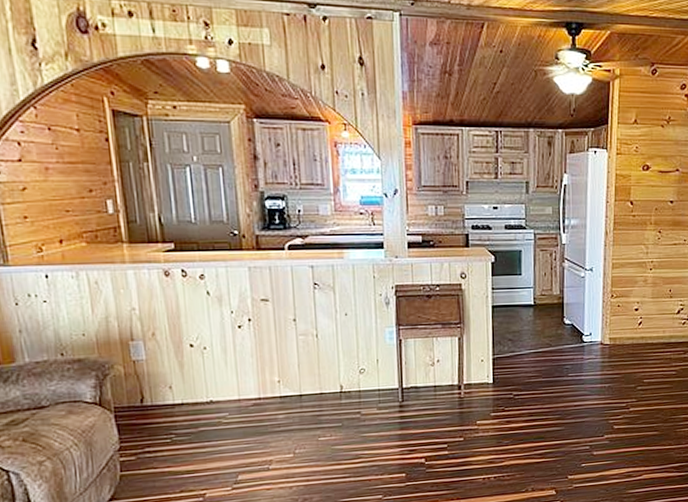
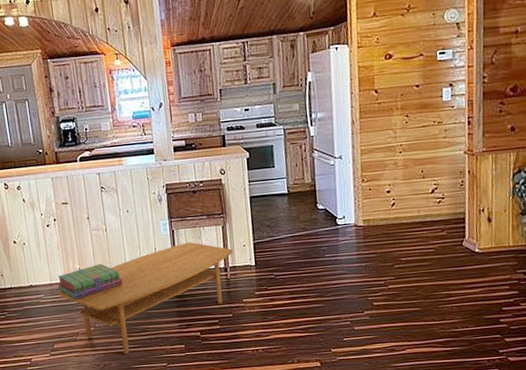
stack of books: none [247,375,334,420] -> present [57,263,123,300]
coffee table: none [249,354,470,486] -> present [59,241,234,354]

